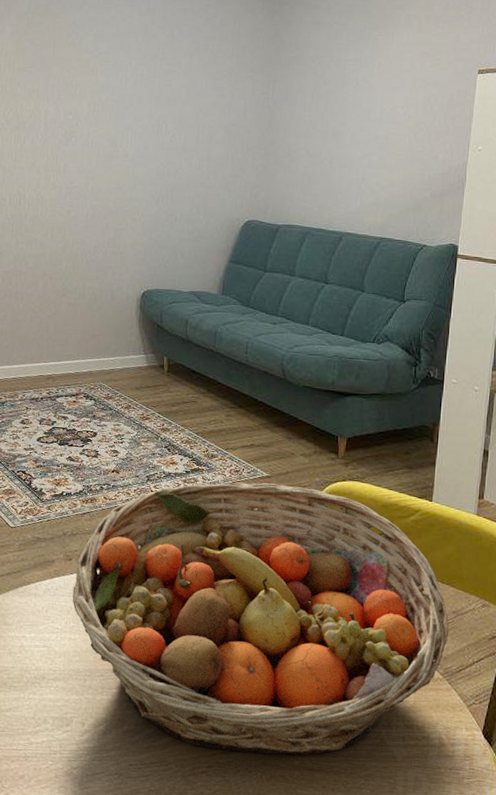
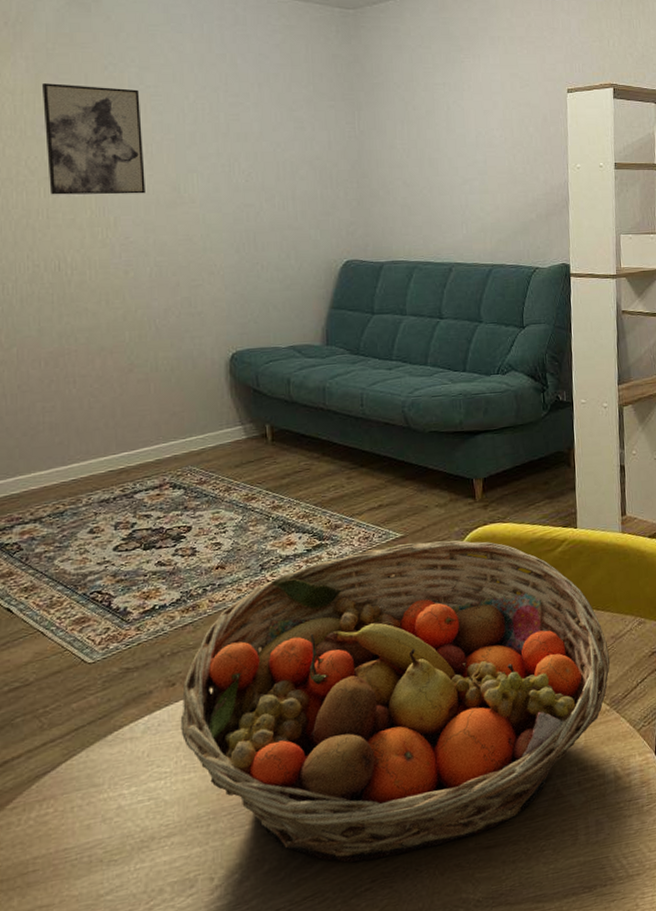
wall art: none [18,47,94,146] -> present [42,83,146,195]

